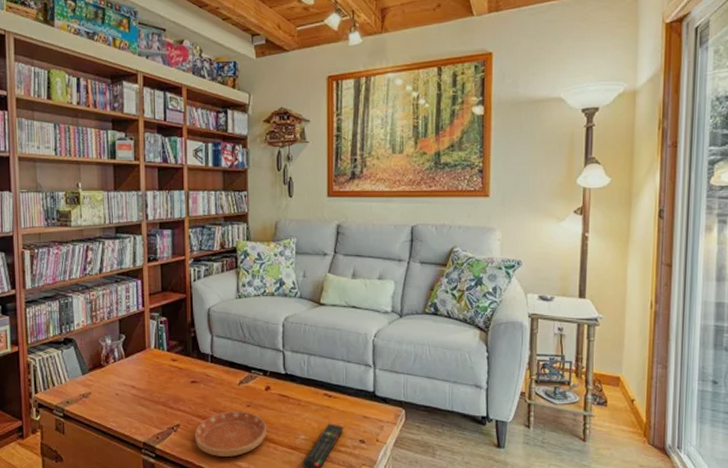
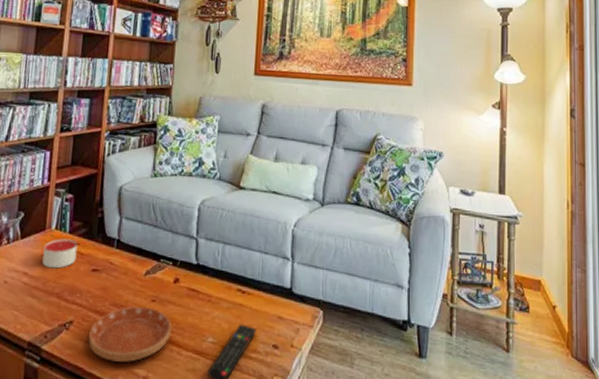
candle: none [146,356,176,382] -> present [42,238,78,269]

